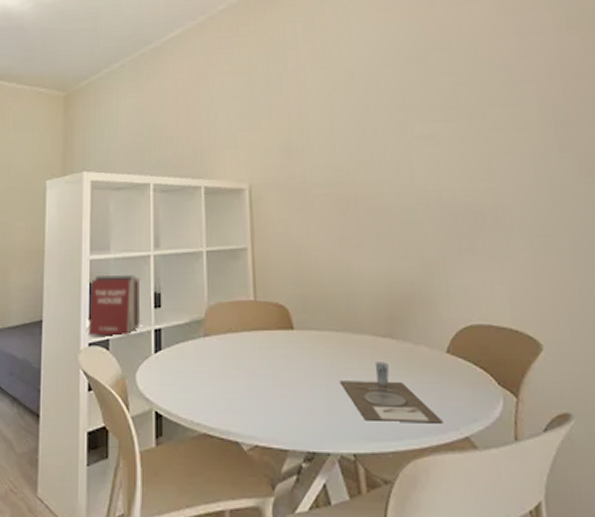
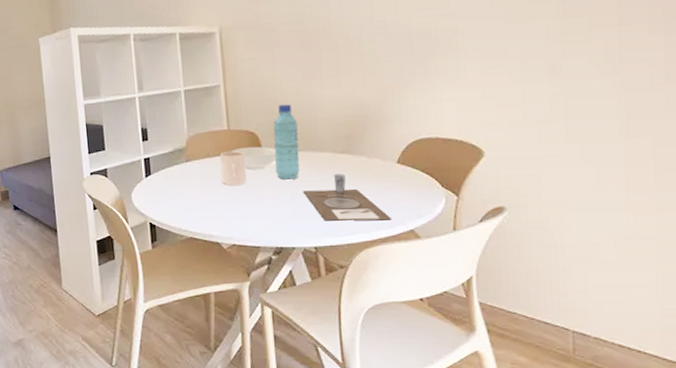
books: present [87,275,140,336] -> none [87,115,131,167]
cup: none [243,326,275,370] -> present [219,150,247,186]
bowl: none [257,322,310,352] -> present [231,146,277,170]
water bottle: none [305,275,336,365] -> present [272,104,300,180]

